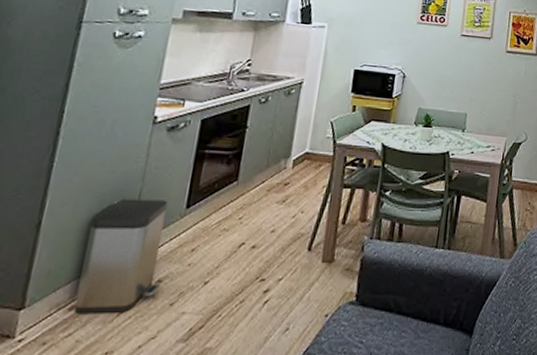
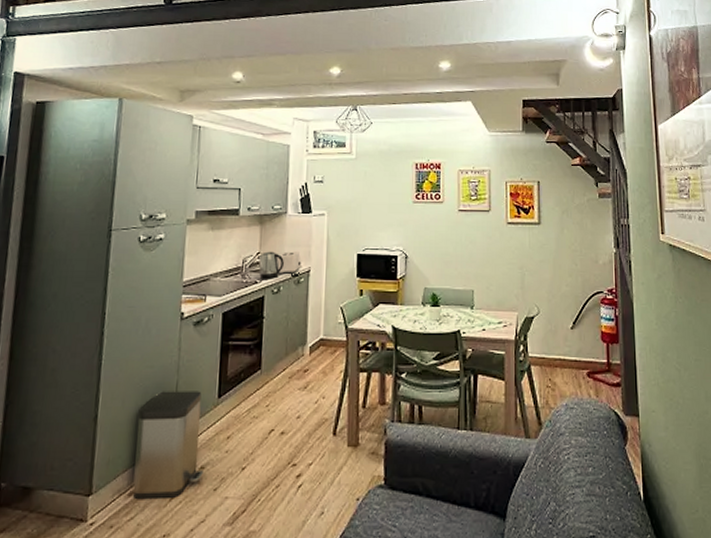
kettle: none [247,59,276,89] -> present [258,251,284,280]
toaster: none [267,61,295,85] -> present [276,251,302,275]

